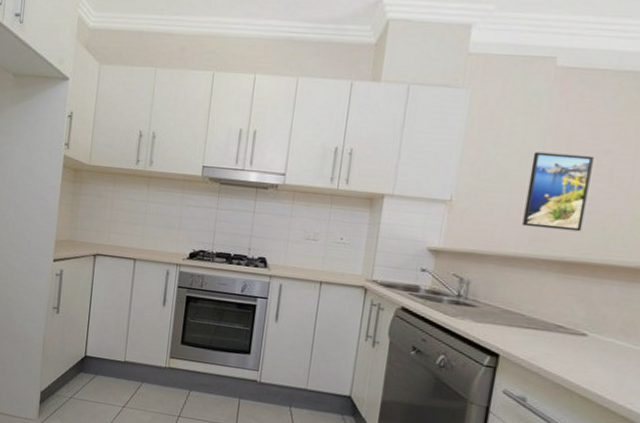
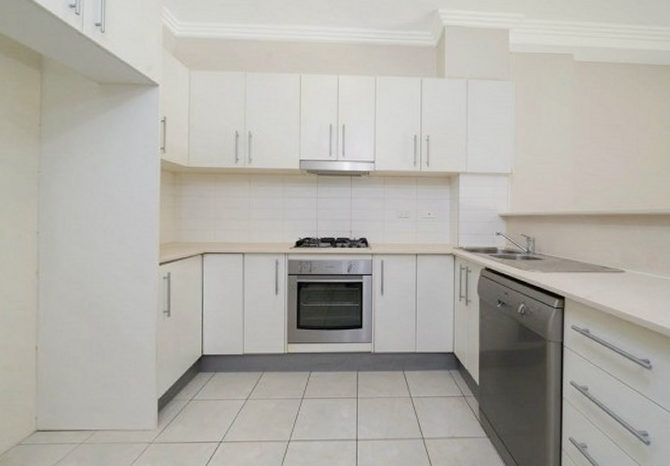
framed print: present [522,151,594,232] -> none [567,129,609,190]

